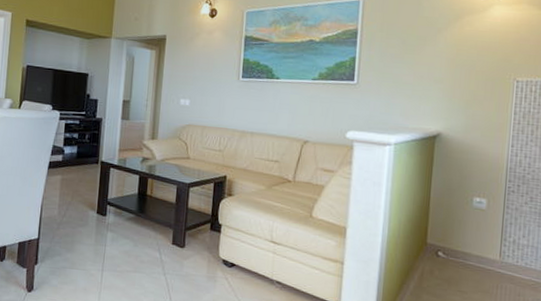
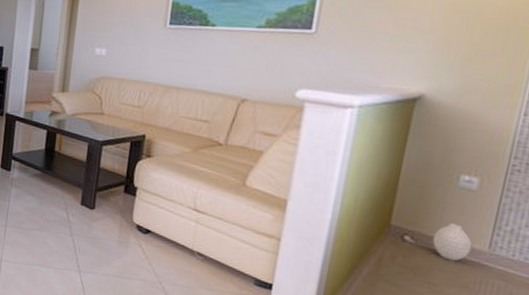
vase: none [459,238,488,271] -> present [432,223,472,261]

